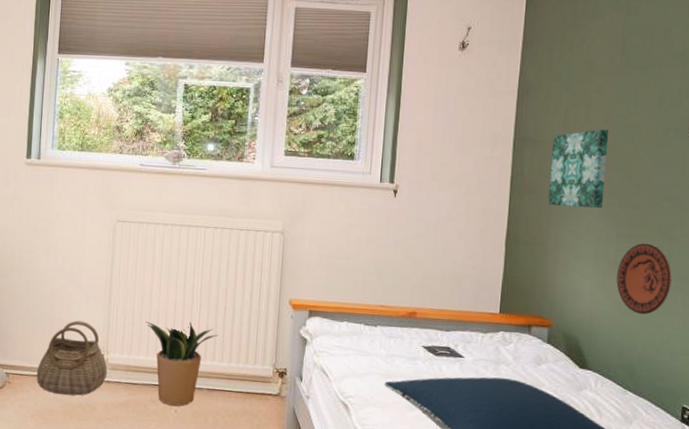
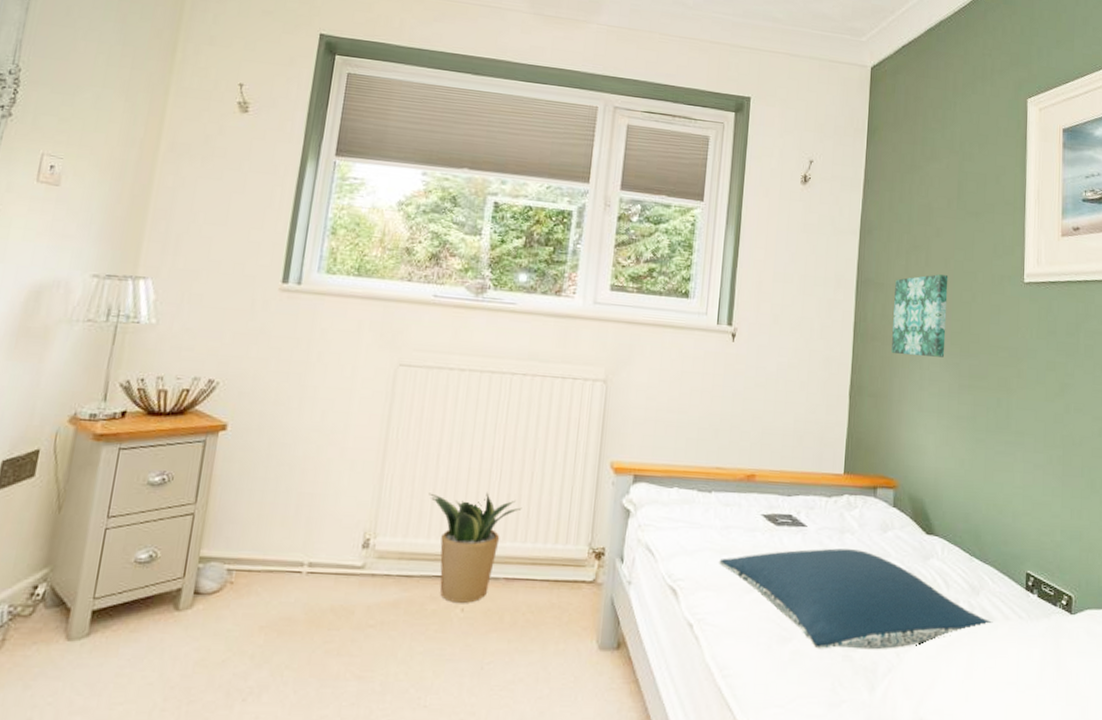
basket: present [36,320,108,396] -> none [271,494,374,596]
decorative plate: present [616,243,672,315] -> none [959,395,1012,472]

